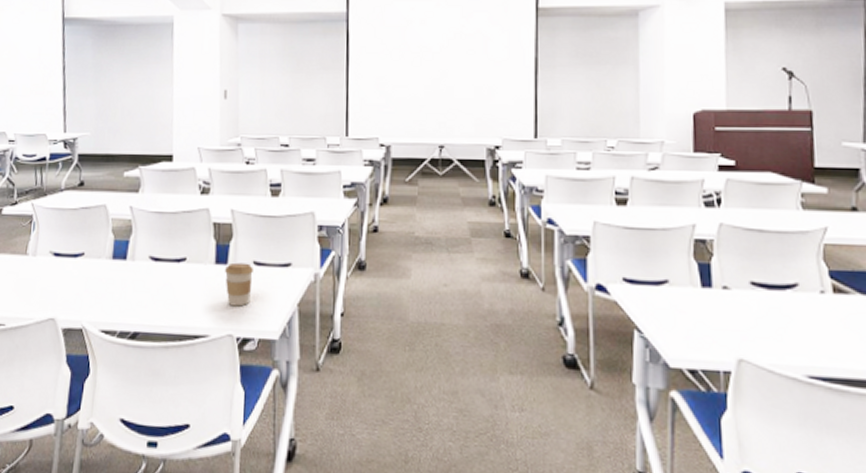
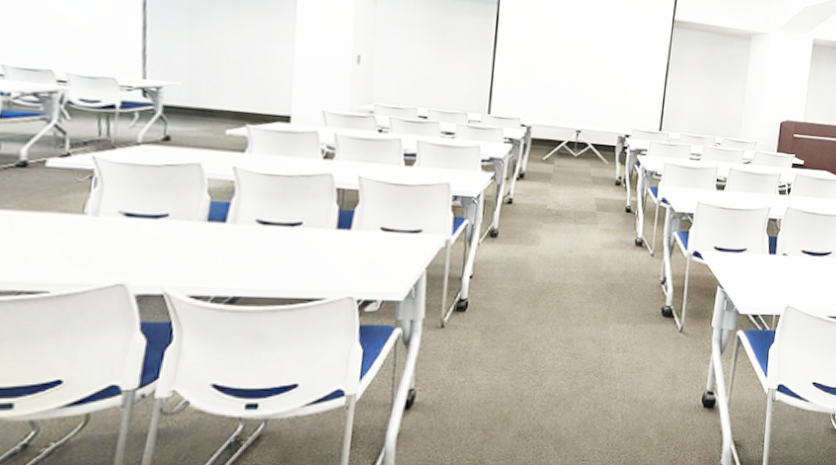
coffee cup: present [225,262,253,307] -> none [347,228,380,271]

